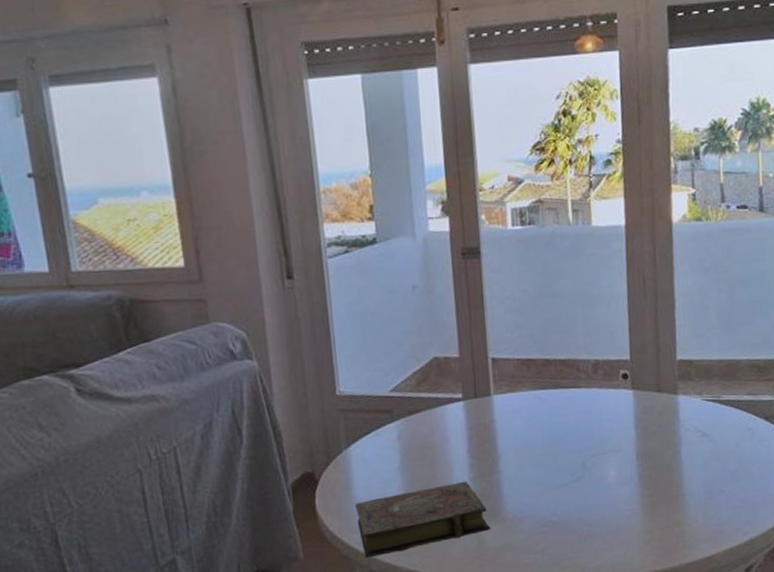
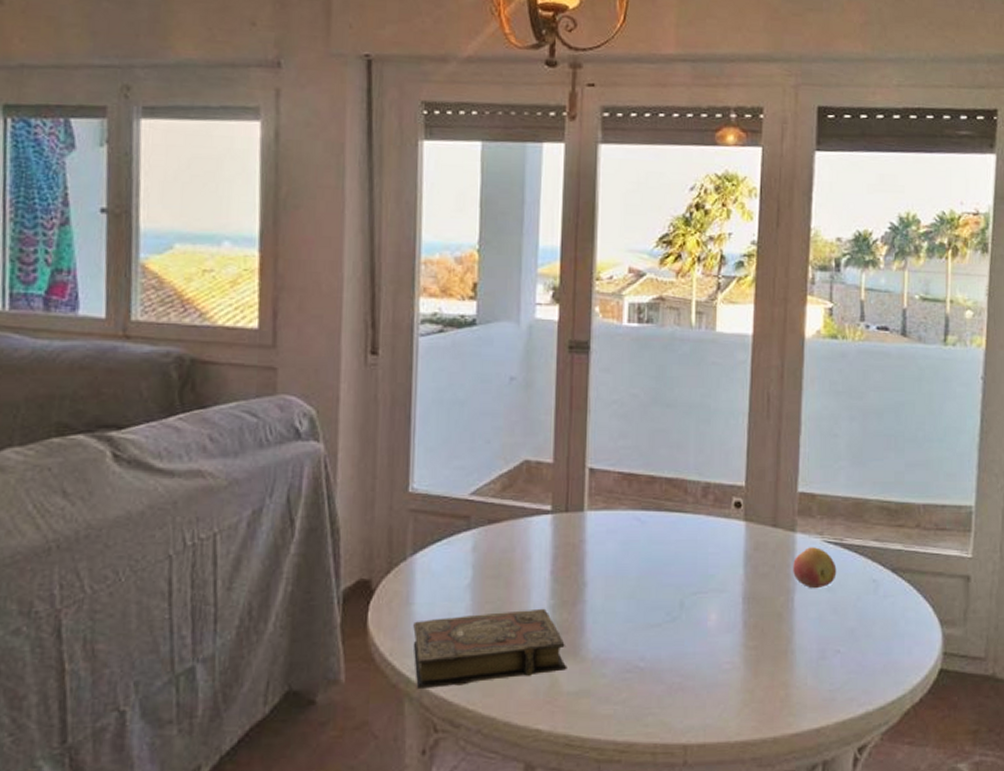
fruit: none [678,405,716,442] -> present [793,547,837,589]

